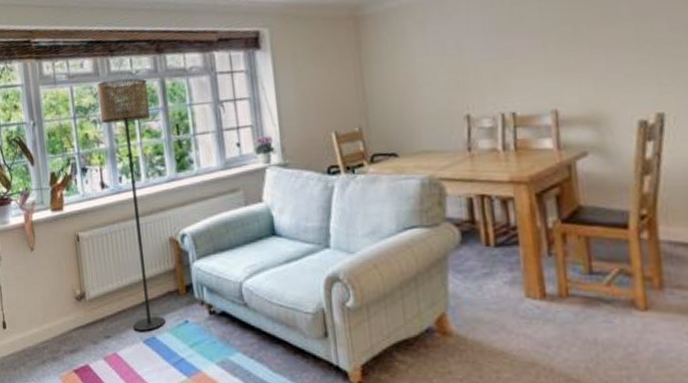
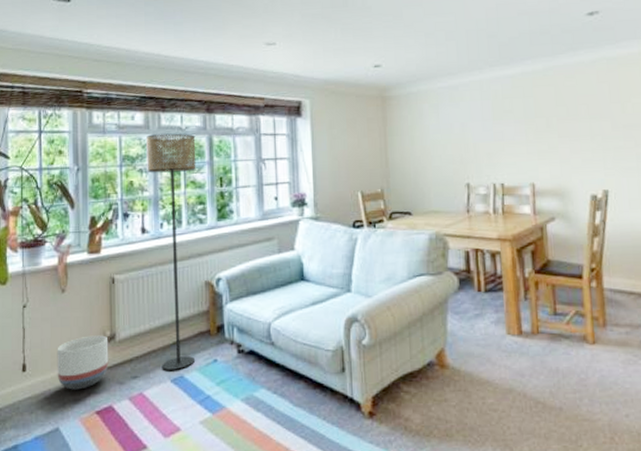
planter: none [32,294,82,348] -> present [57,335,109,390]

